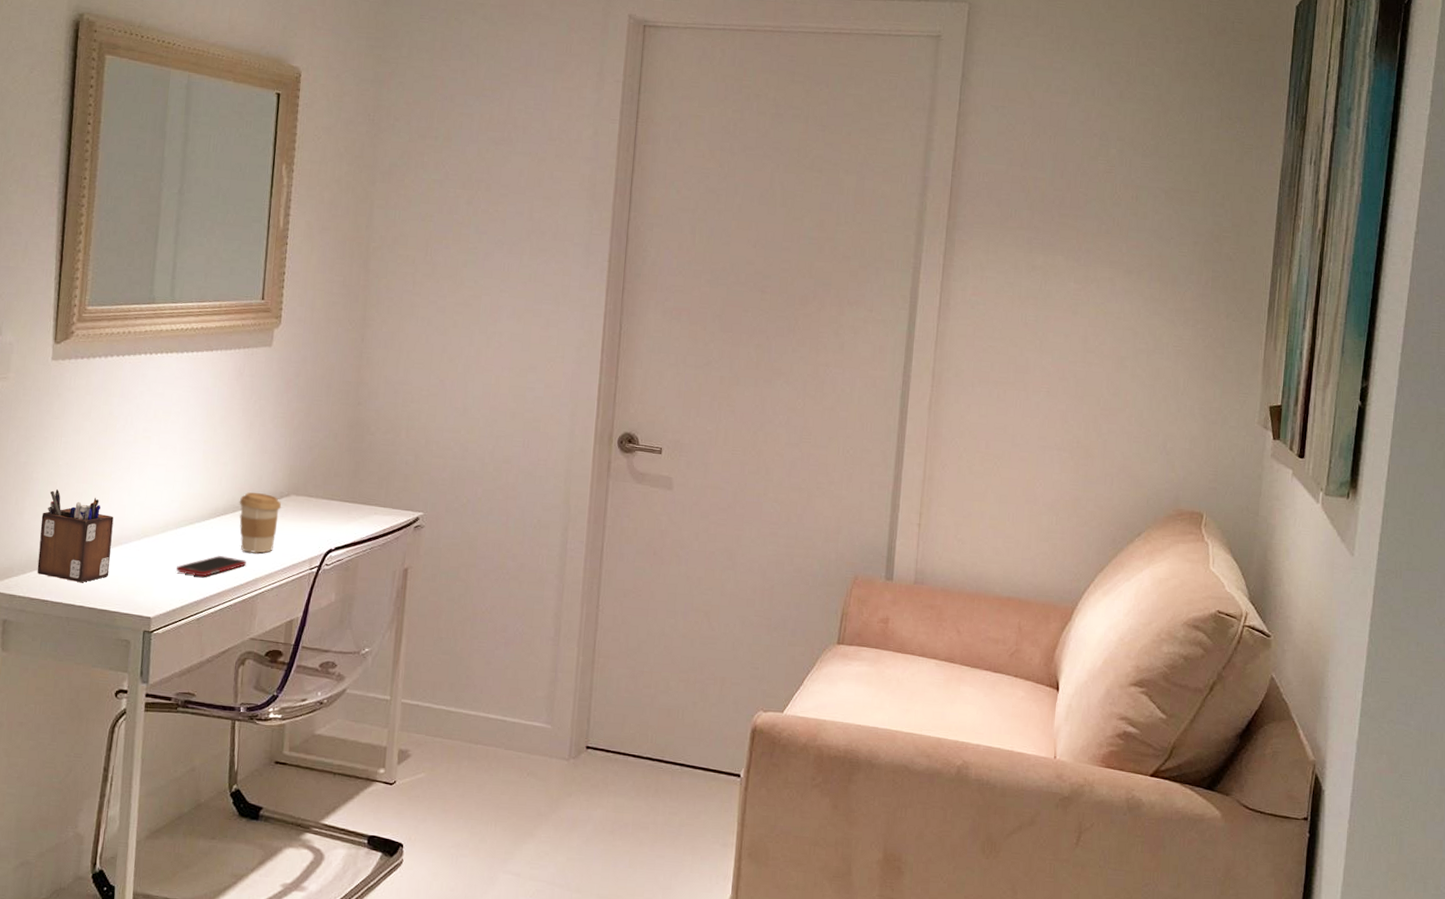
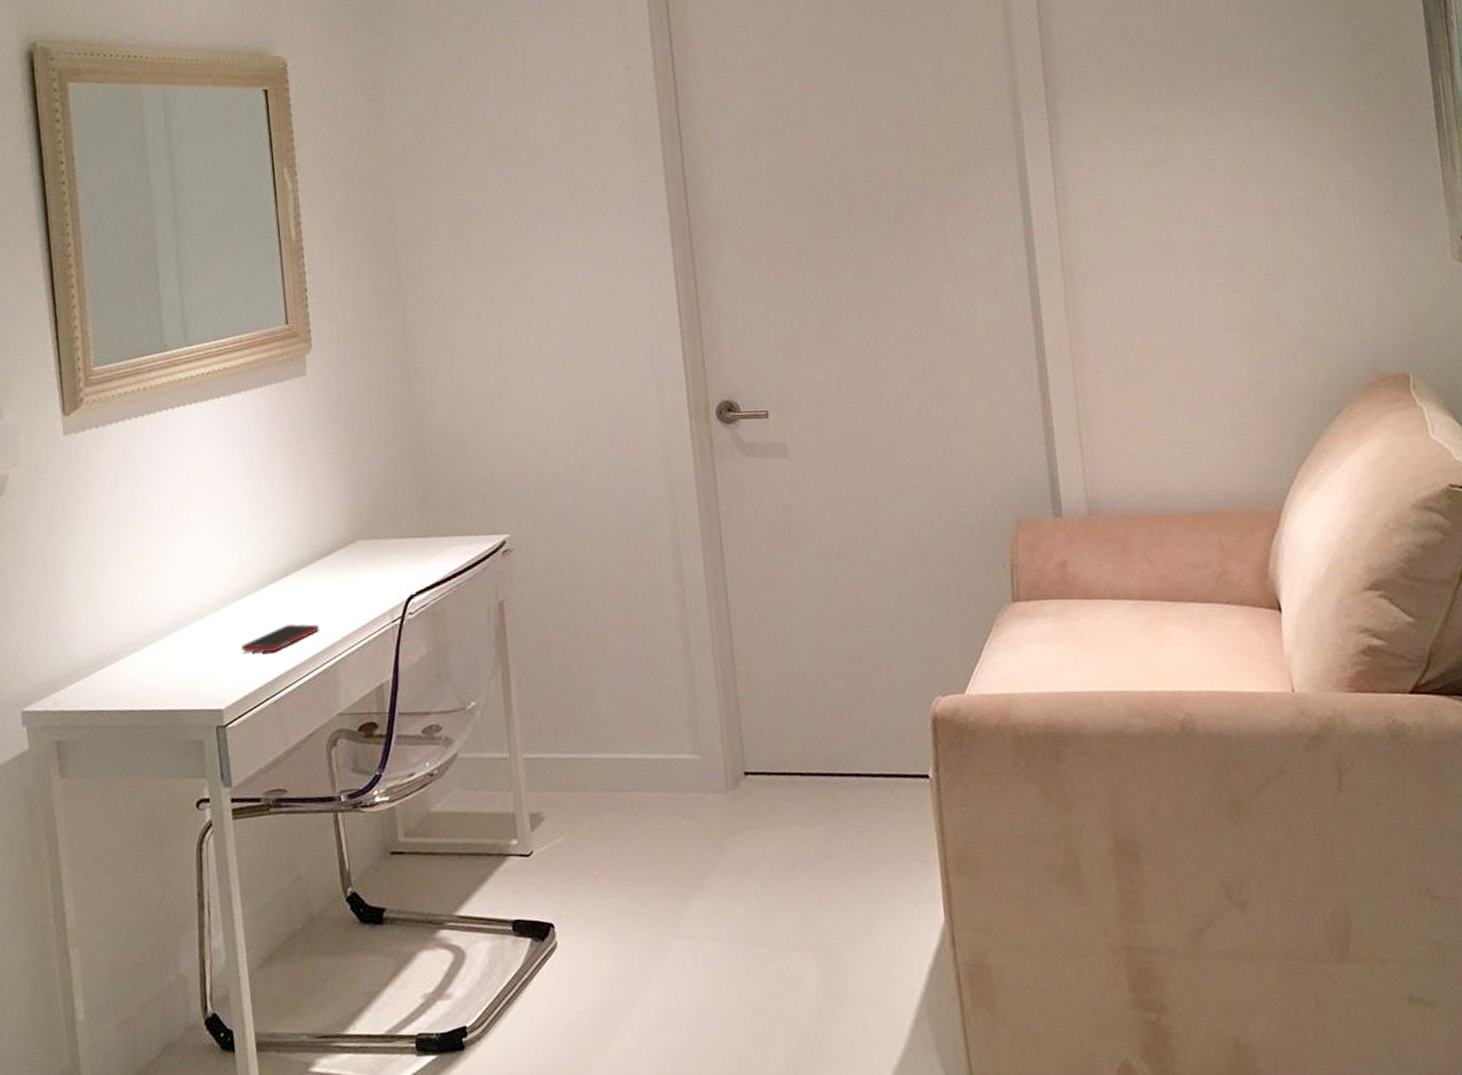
desk organizer: present [37,488,114,583] -> none [80,580,167,684]
coffee cup: present [239,492,282,554] -> none [299,544,348,616]

